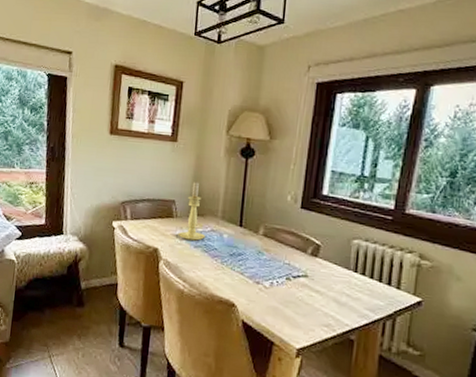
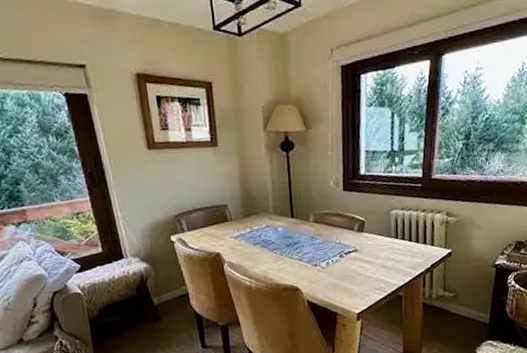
candle holder: present [178,182,206,241] -> none [236,183,262,240]

